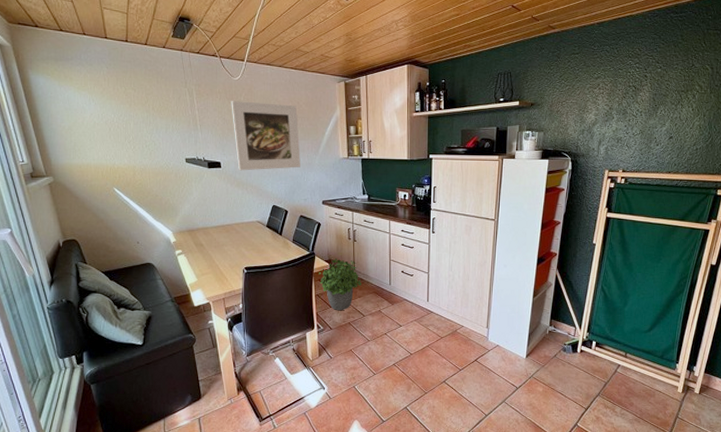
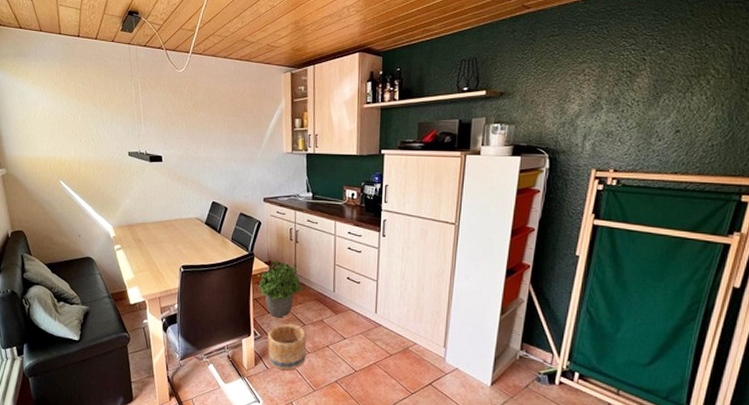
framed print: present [231,101,301,171] -> none [174,93,243,165]
basket: none [330,316,367,358] -> present [267,323,307,371]

